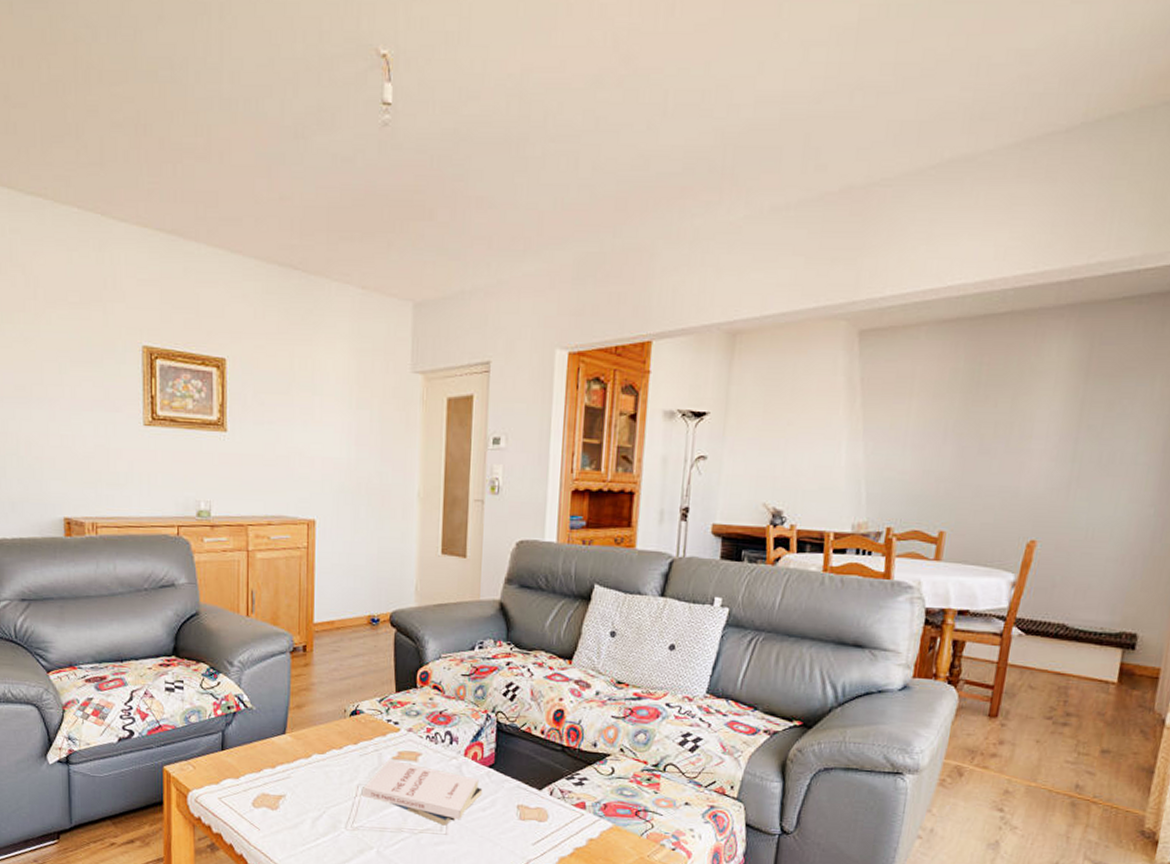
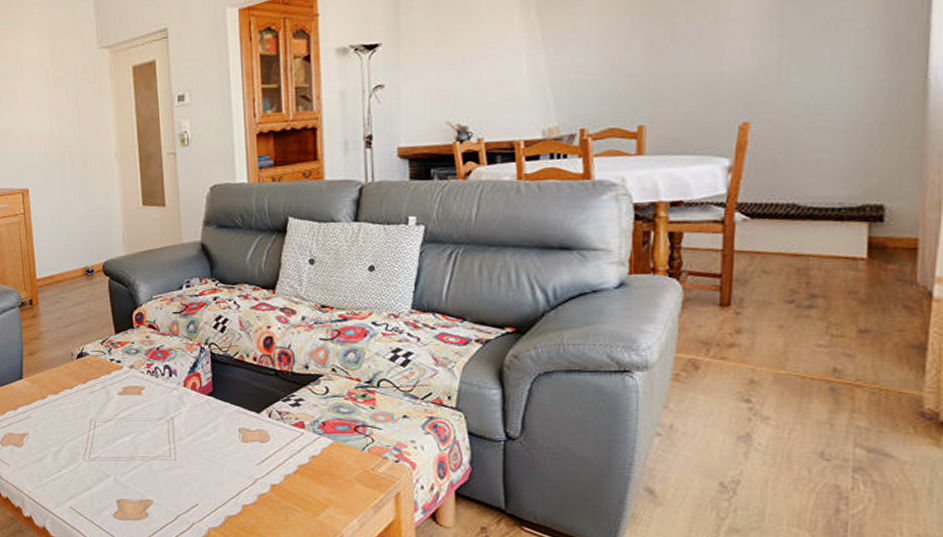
books: present [362,759,483,826] -> none [95,394,205,452]

